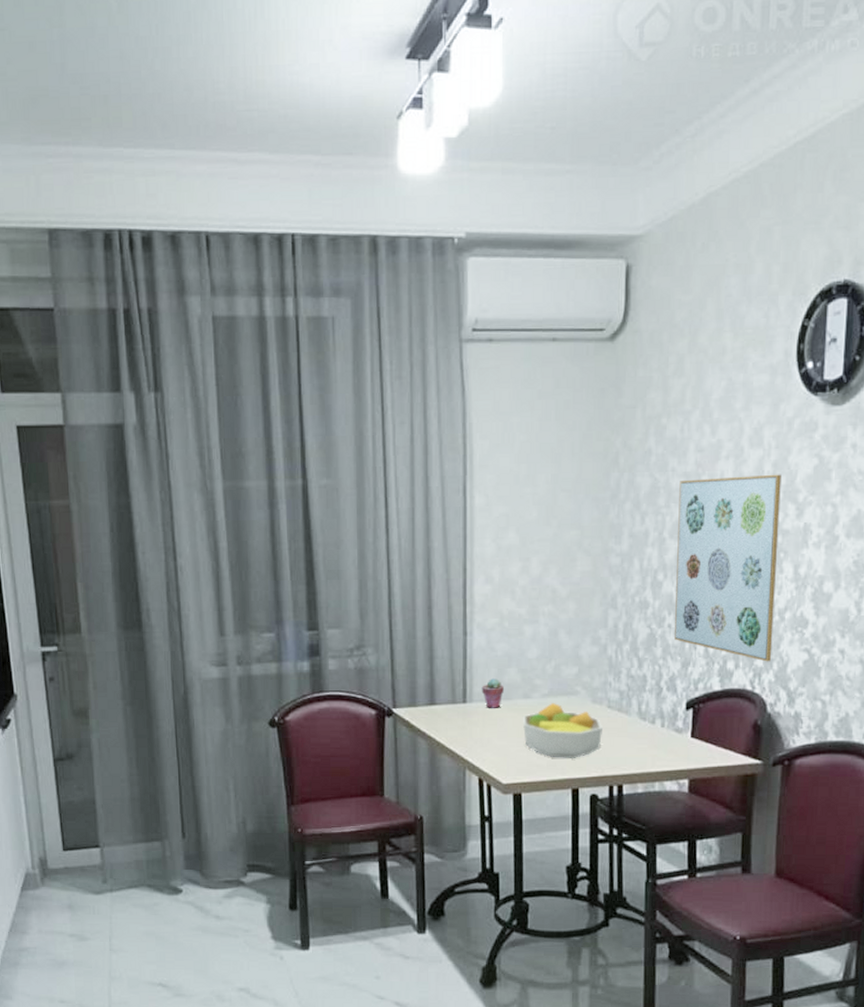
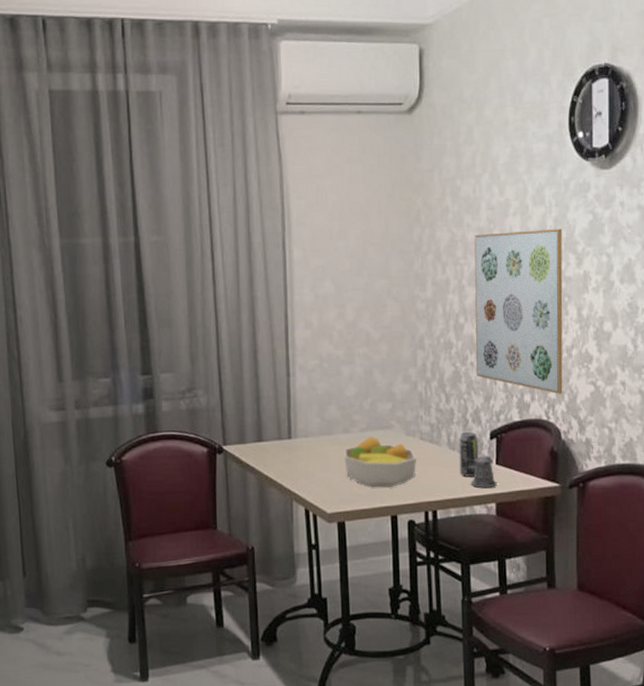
potted succulent: present [481,679,504,708] -> none [305,415,325,443]
beverage can: none [650,701,672,750] -> present [459,432,478,477]
pepper shaker: none [655,727,691,763] -> present [464,456,497,489]

